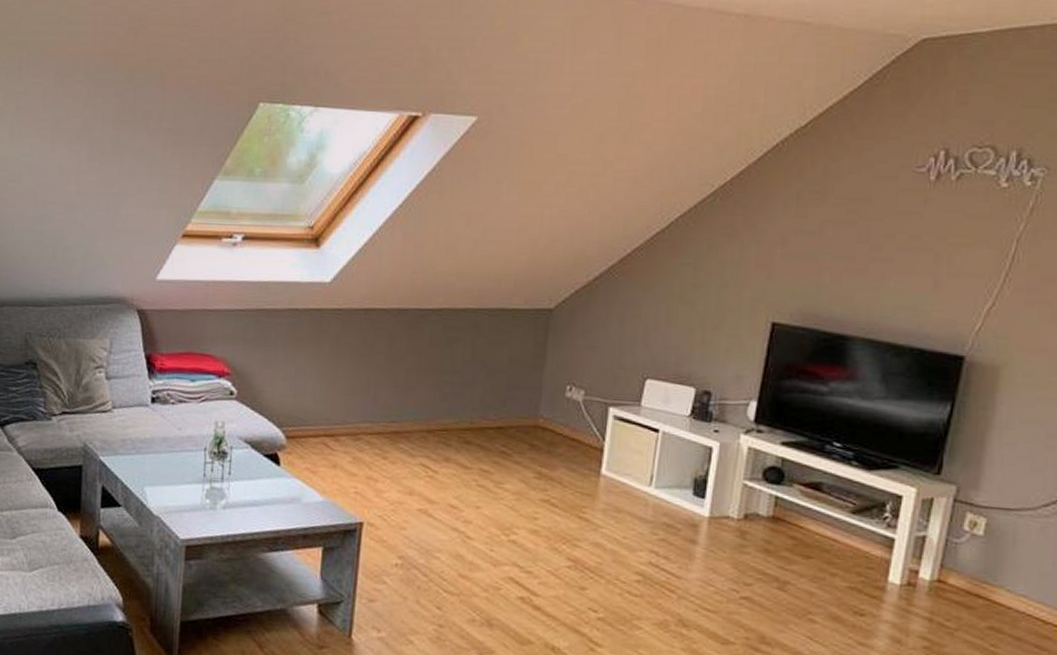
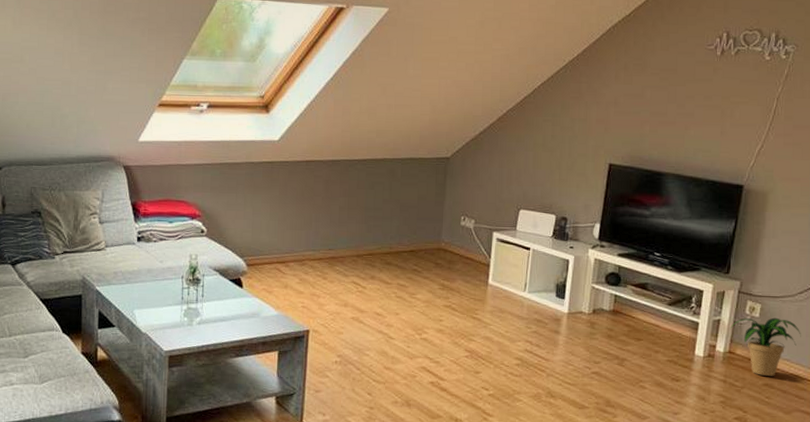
potted plant: none [940,536,1046,617] -> present [730,317,801,376]

